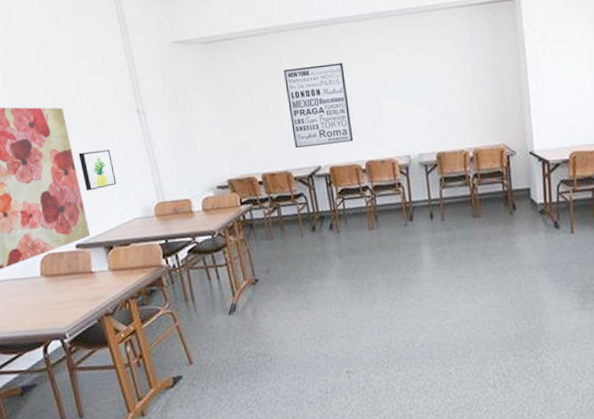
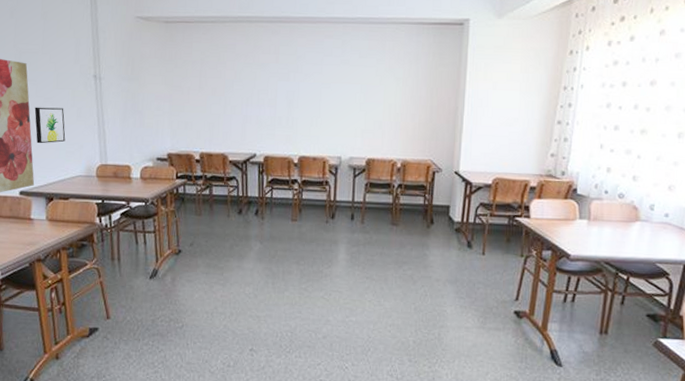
wall art: present [284,62,354,148] -> none [234,58,292,136]

